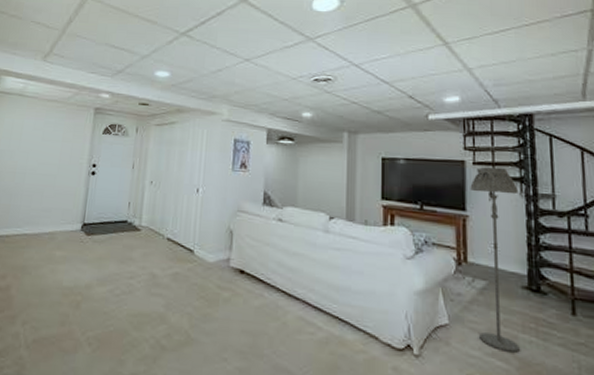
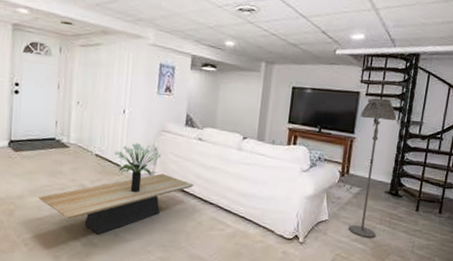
coffee table: none [106,260,275,335] -> present [38,173,194,235]
potted plant: none [187,224,238,284] -> present [115,142,162,193]

